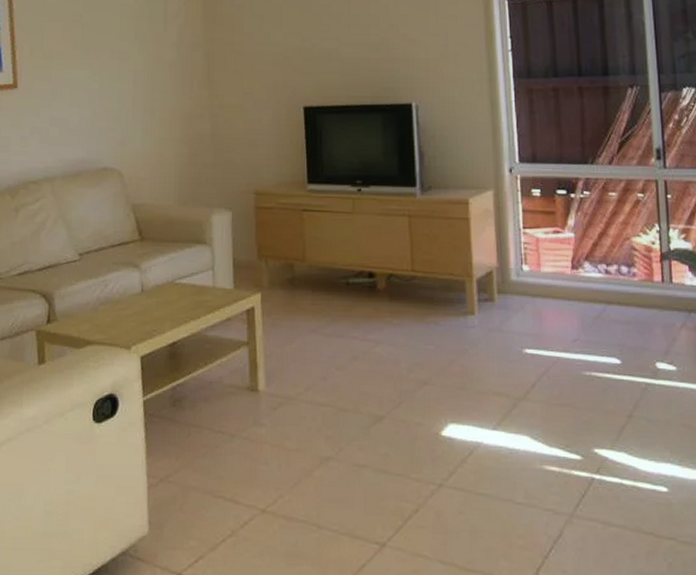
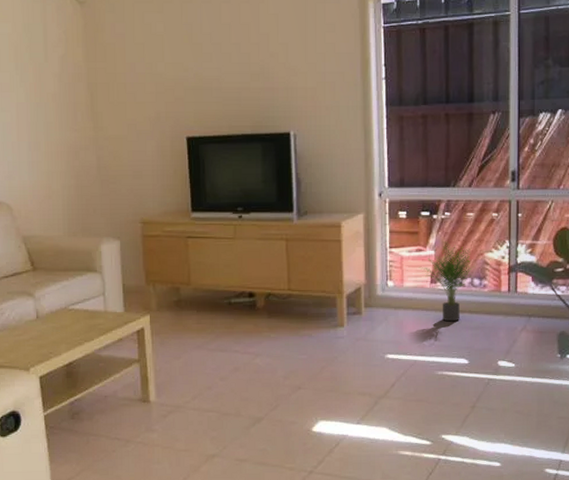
potted plant: none [558,223,620,314] -> present [420,241,474,322]

